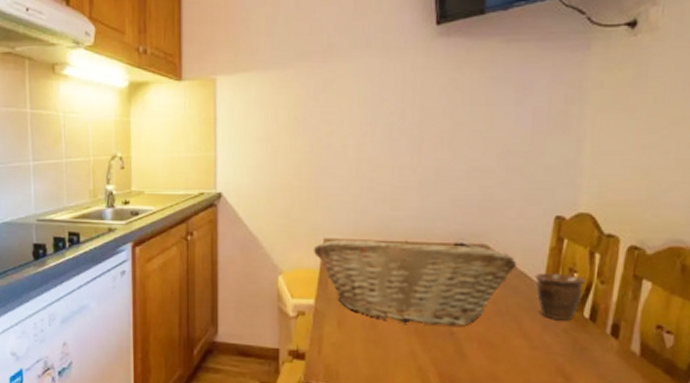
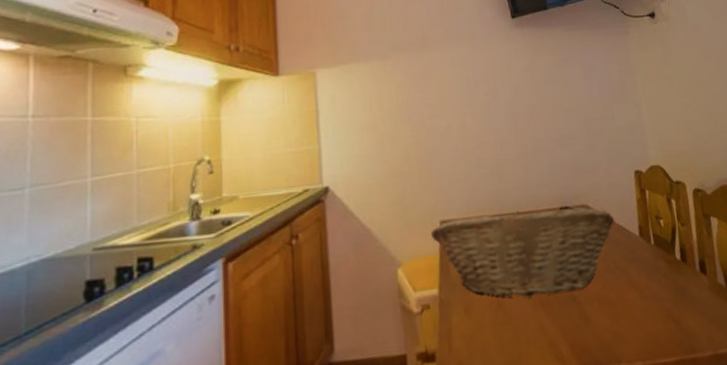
mug: present [534,272,585,321] -> none [630,221,671,266]

